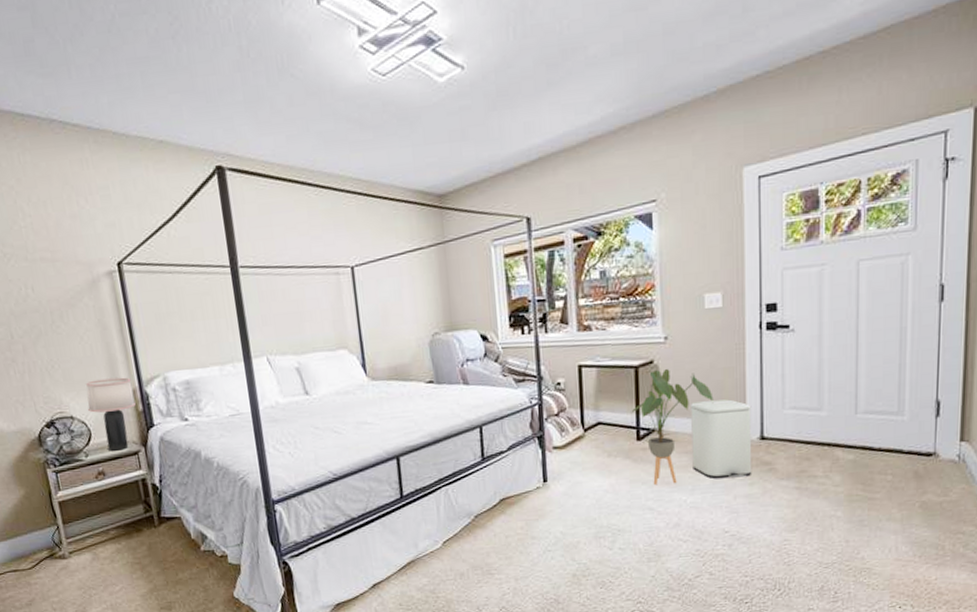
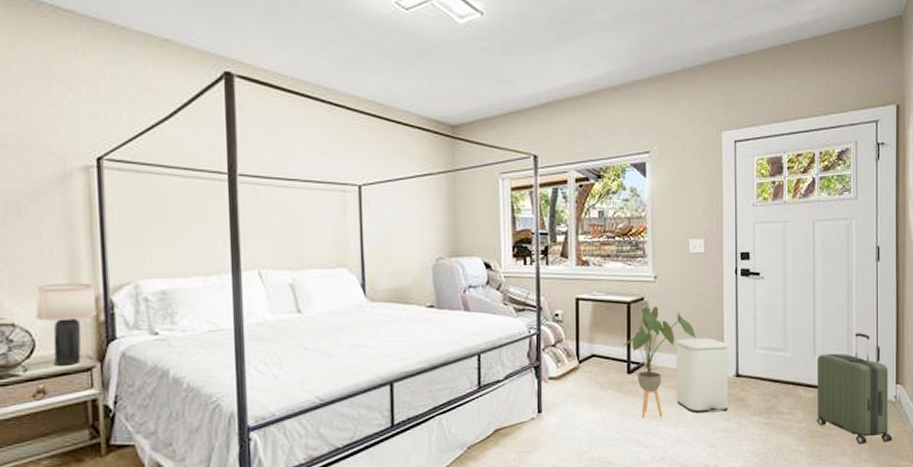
suitcase: none [857,385,954,508] -> present [816,333,893,444]

